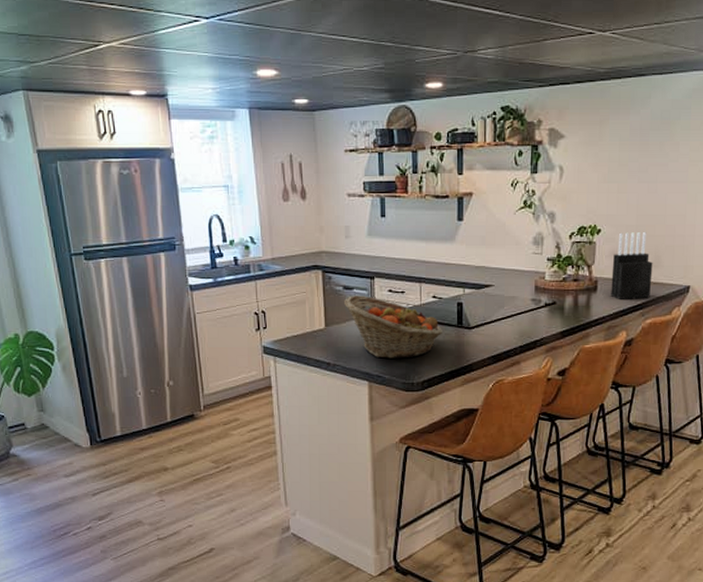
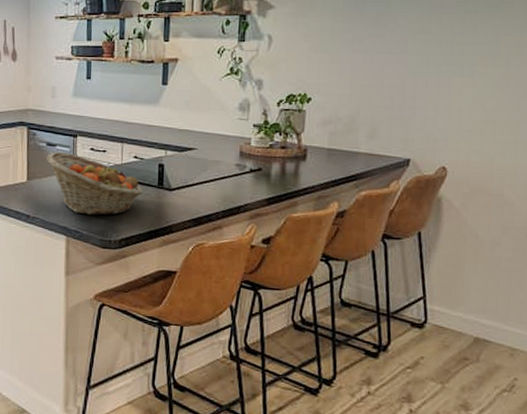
knife block: present [611,232,653,299] -> none [321,102,368,170]

